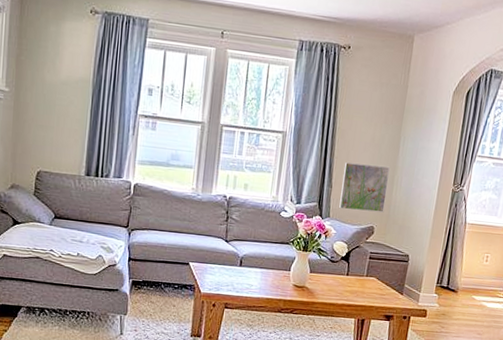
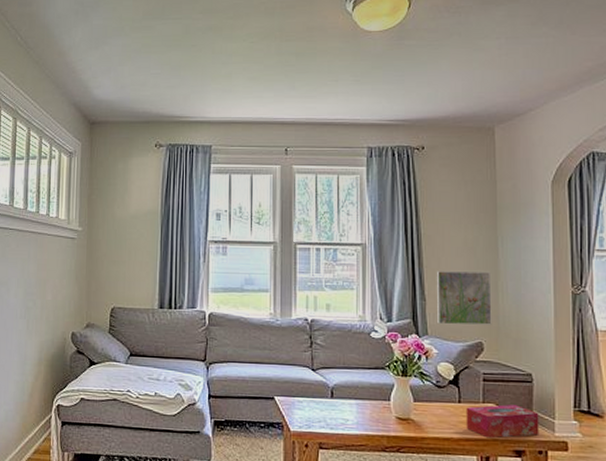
tissue box: none [349,278,409,305] -> present [466,404,539,439]

